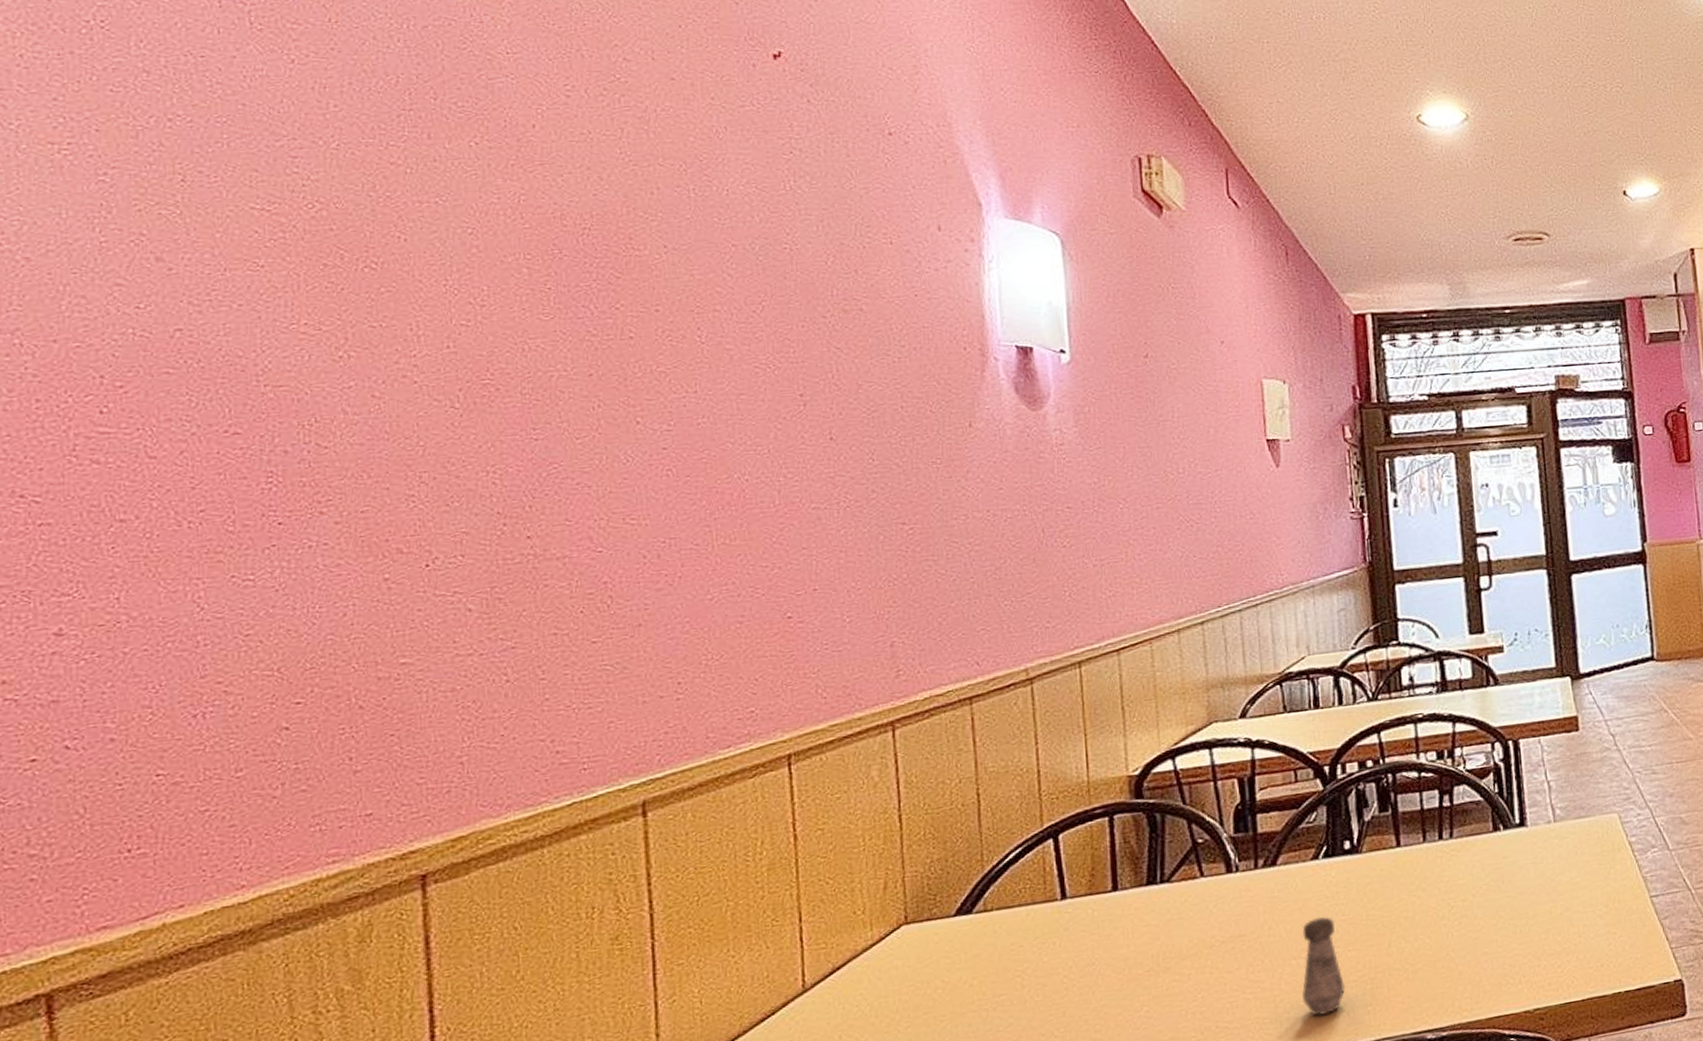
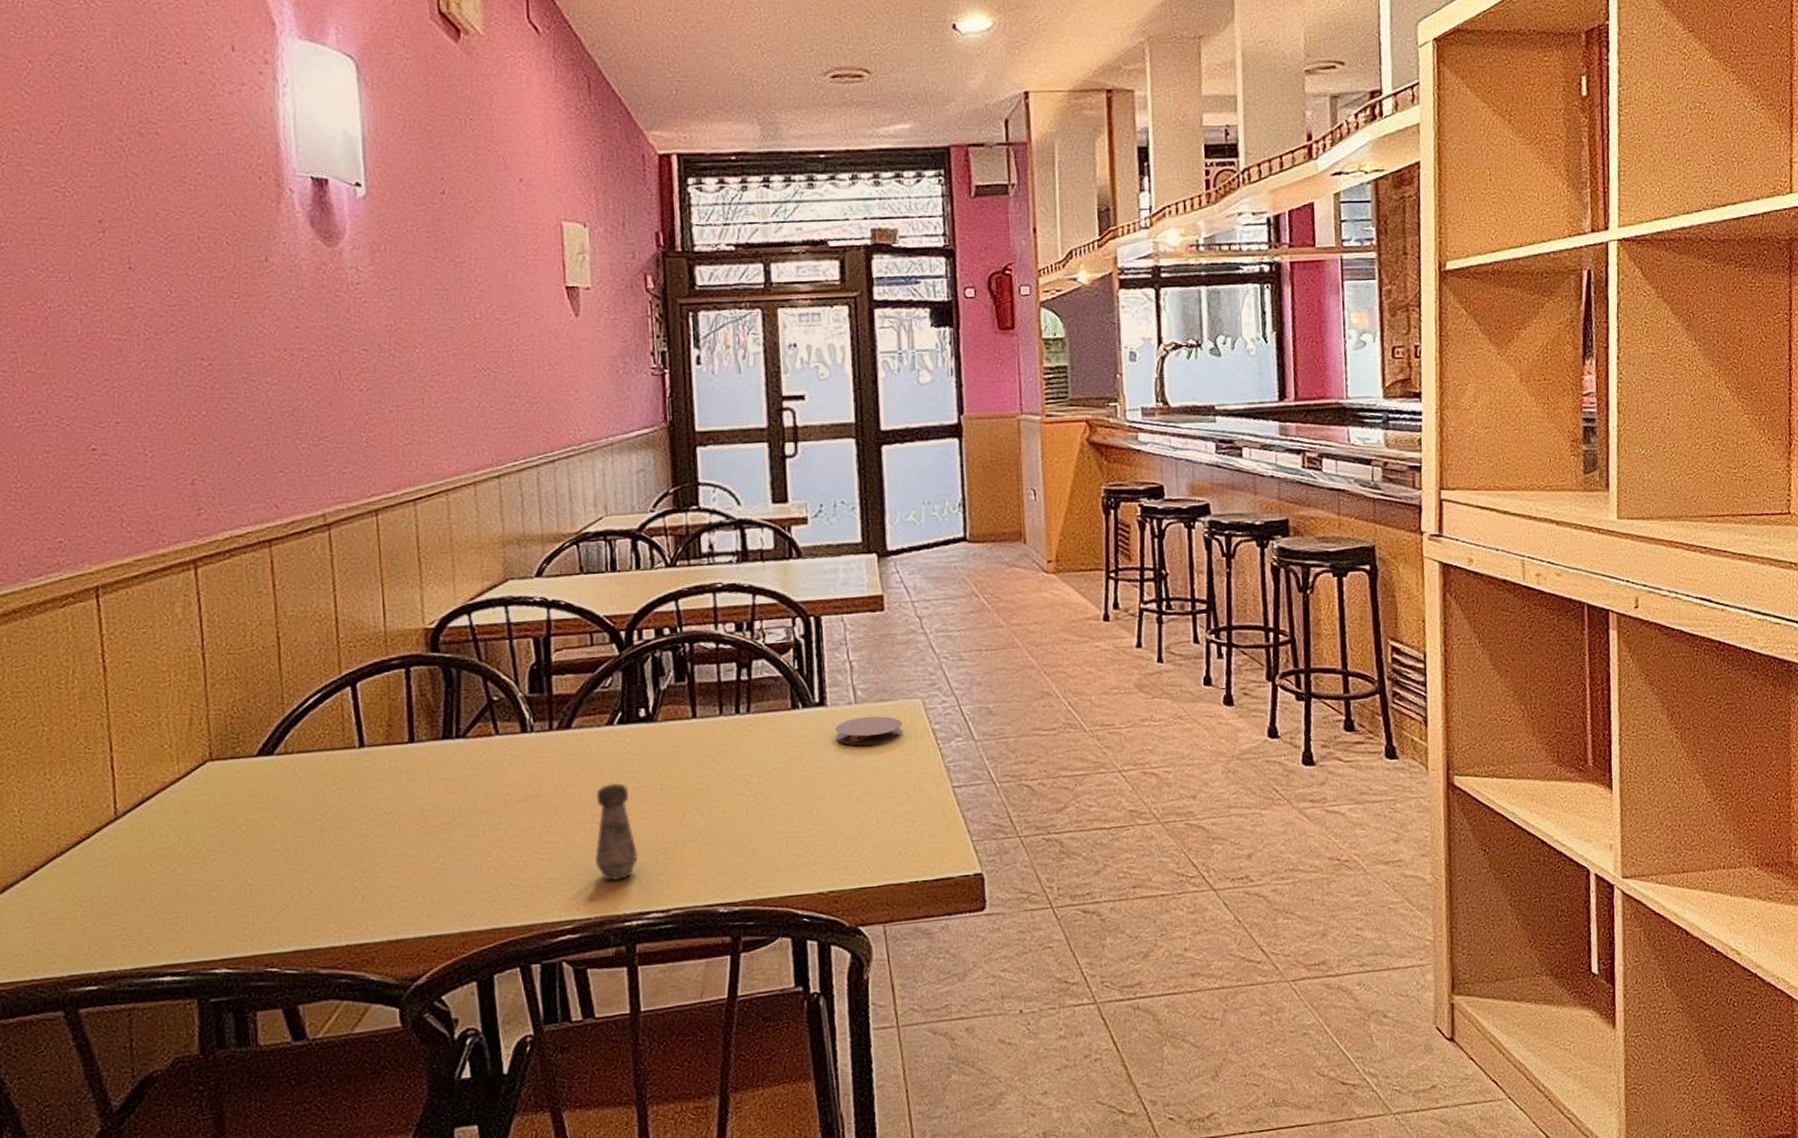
coaster: none [1535,832,1601,863] -> present [835,716,903,746]

